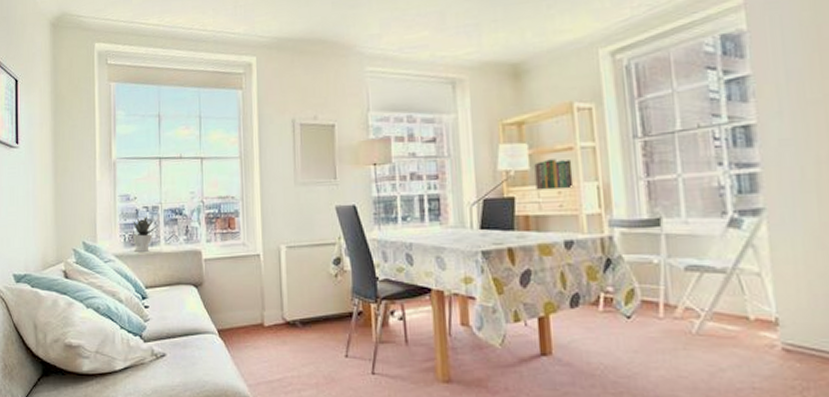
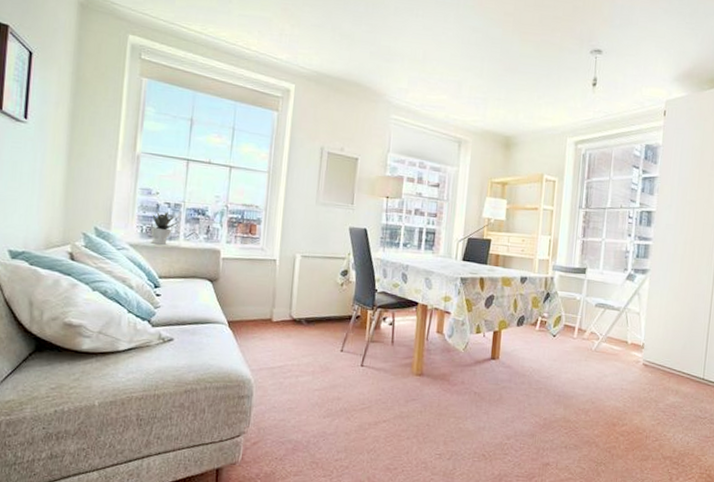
books: present [534,159,574,191] -> none [507,214,536,239]

